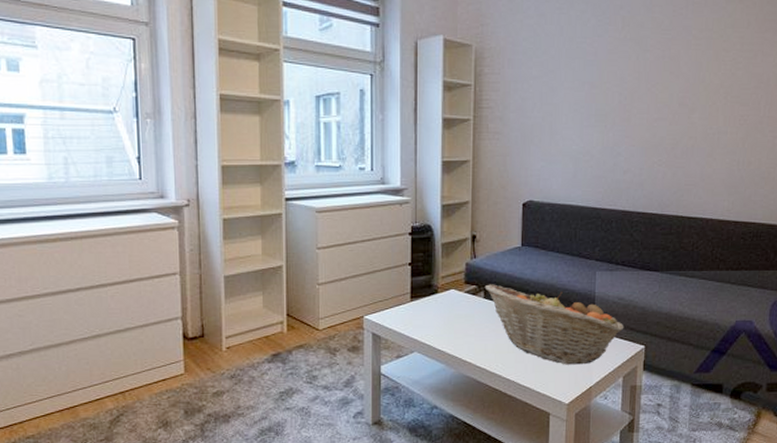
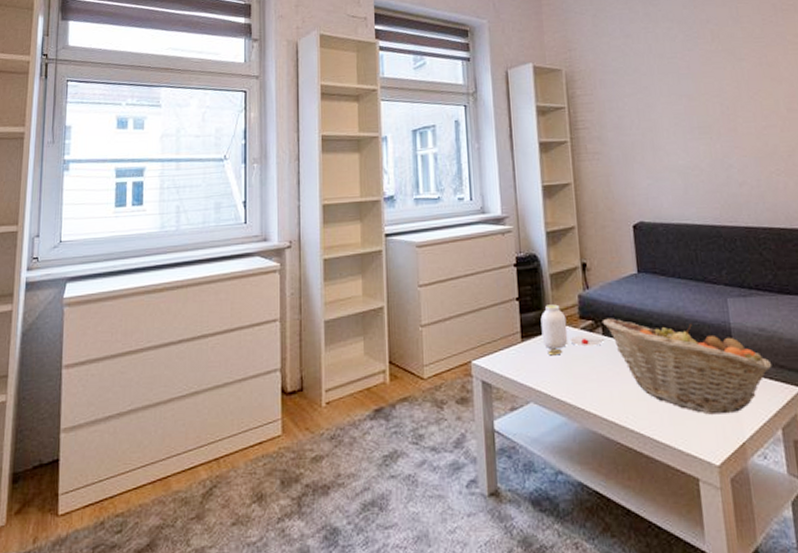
jar: none [429,270,485,314] -> present [540,304,605,356]

